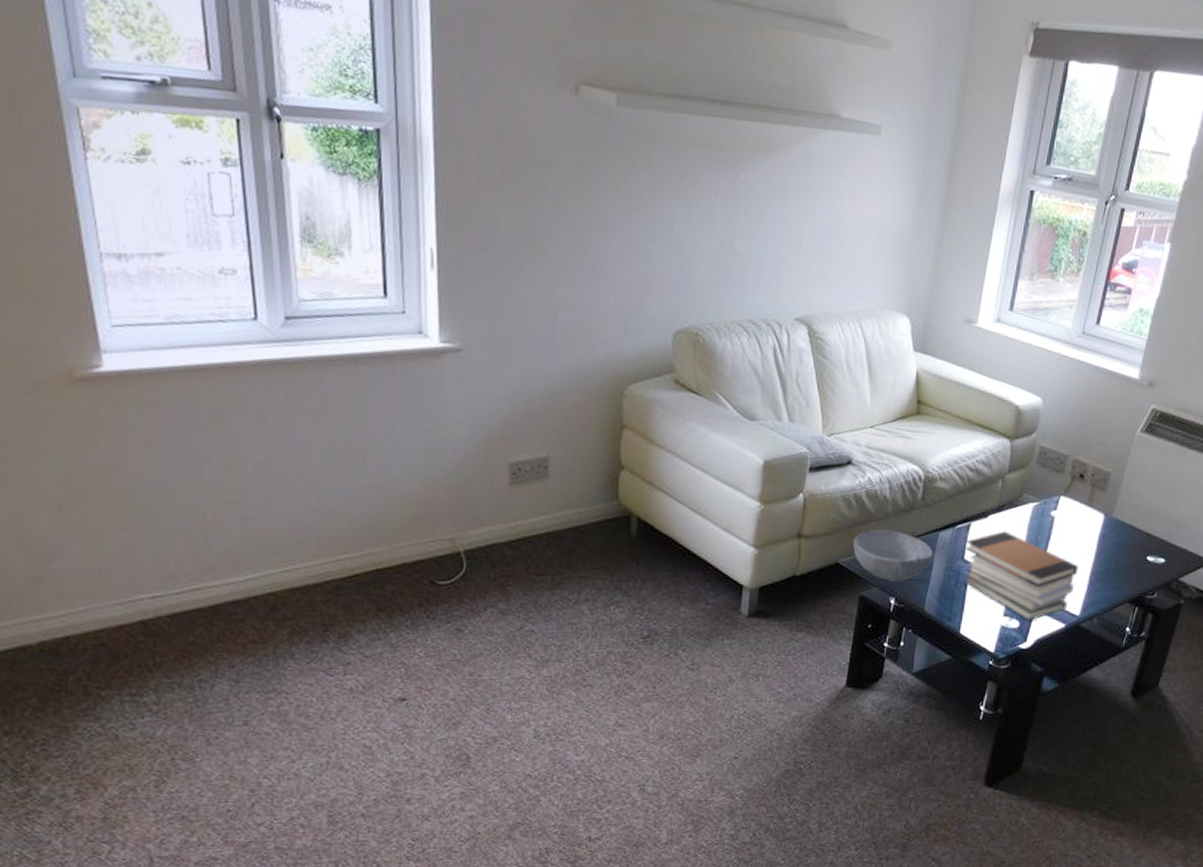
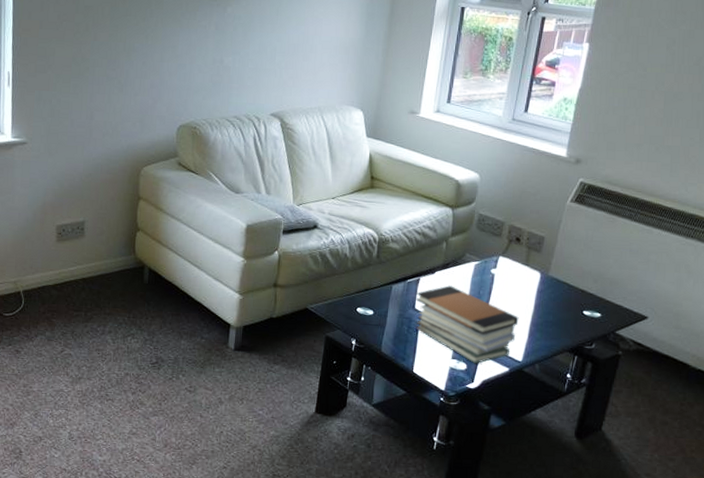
bowl: present [853,529,933,582] -> none [320,281,387,326]

